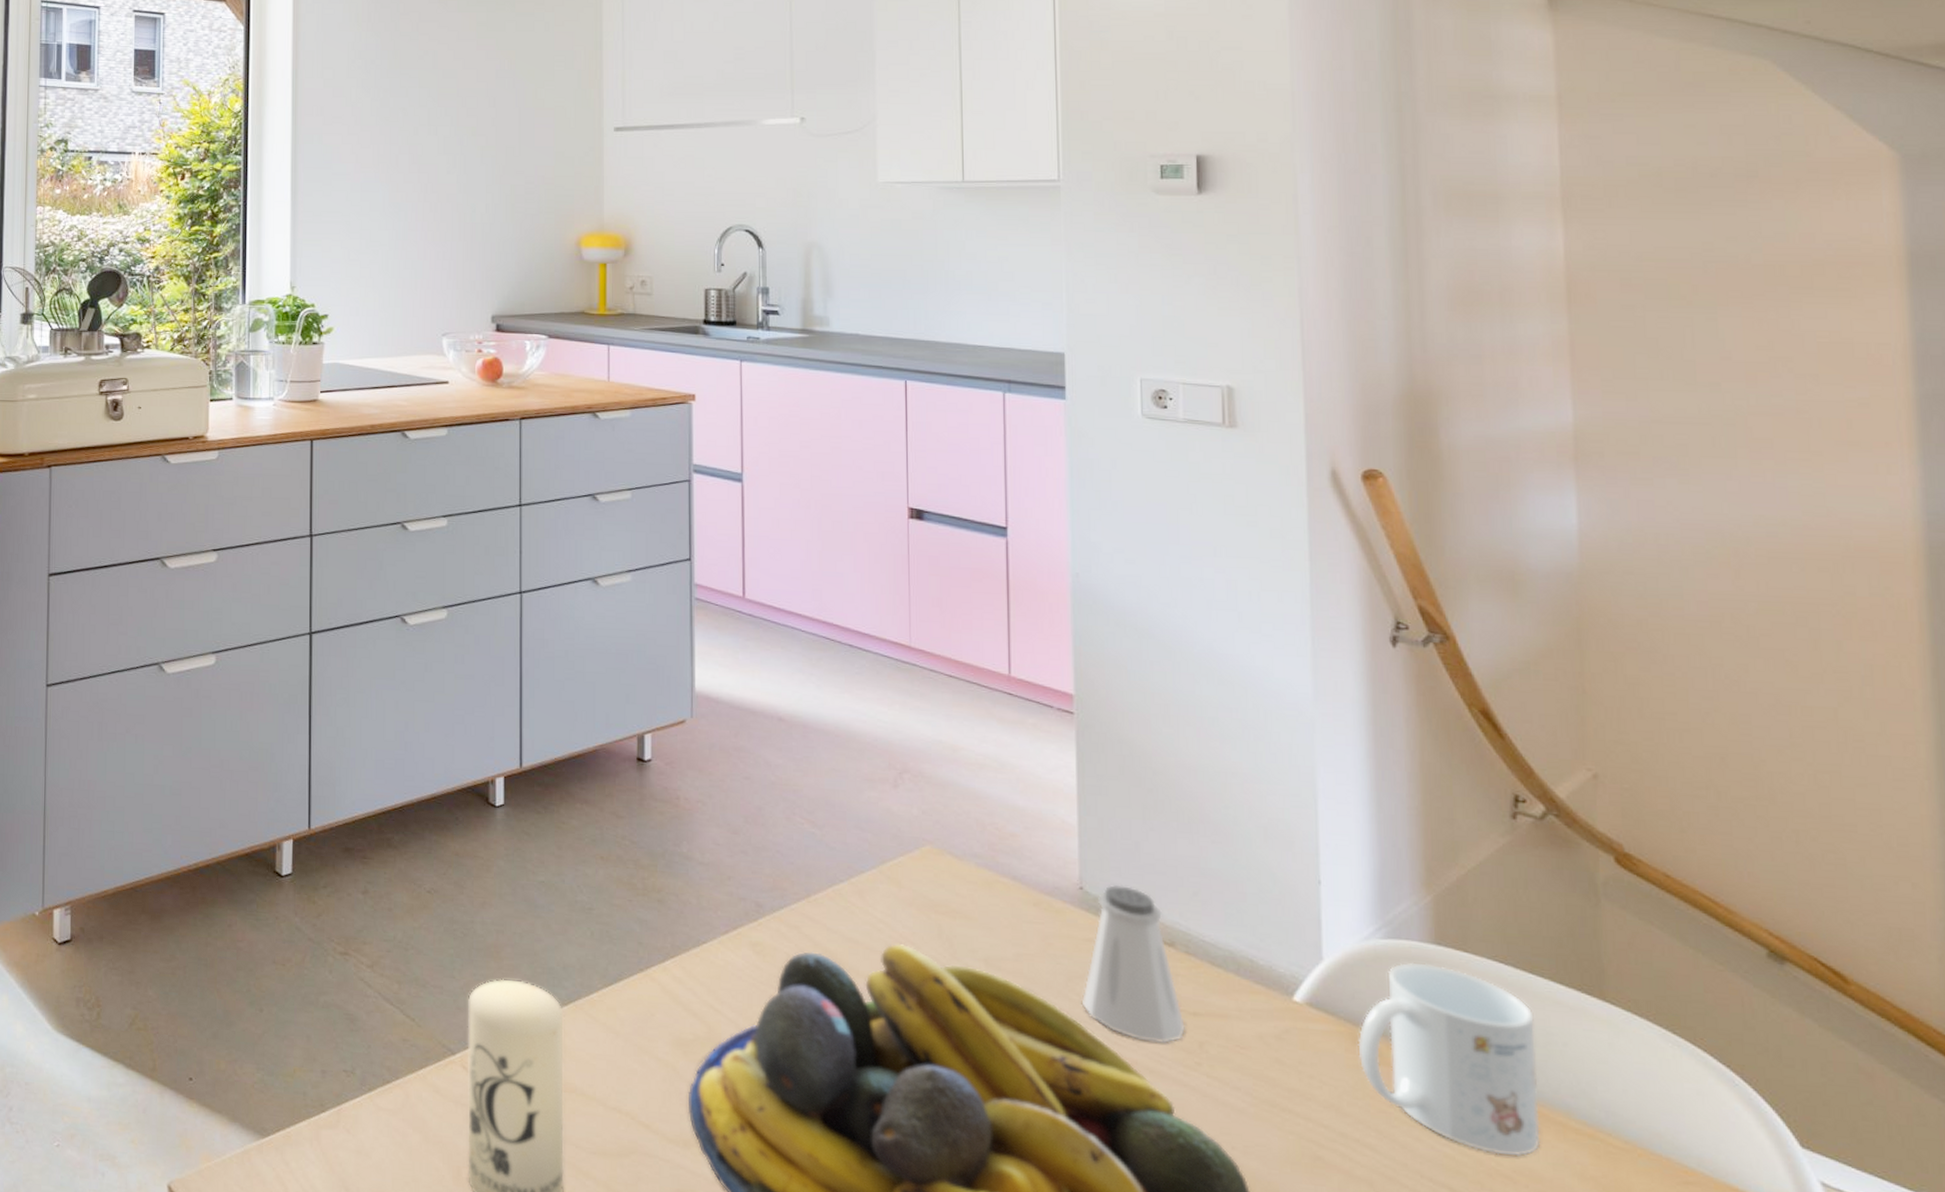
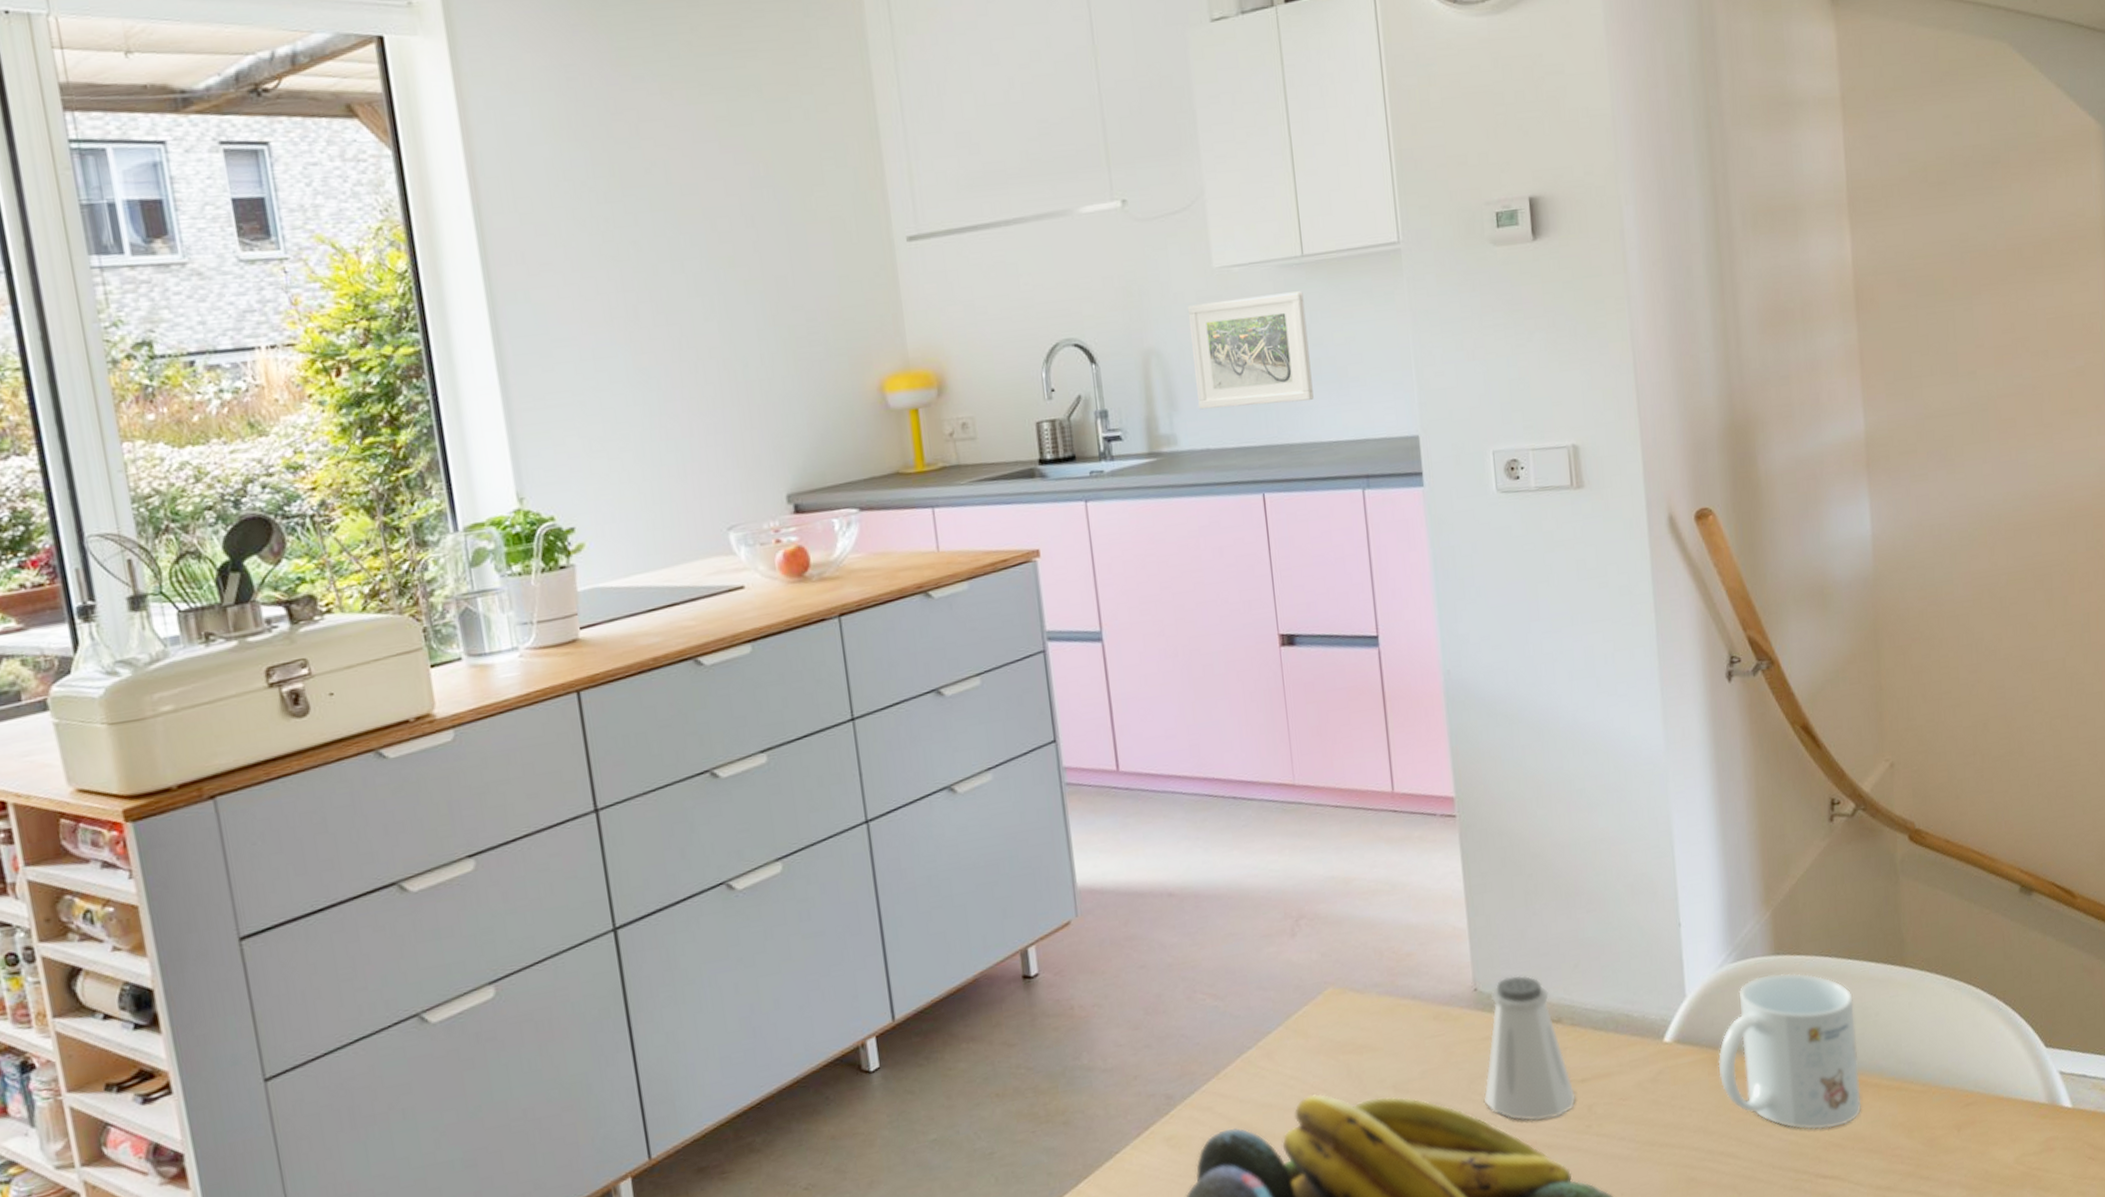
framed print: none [850,210,962,306] -> present [1187,291,1314,410]

